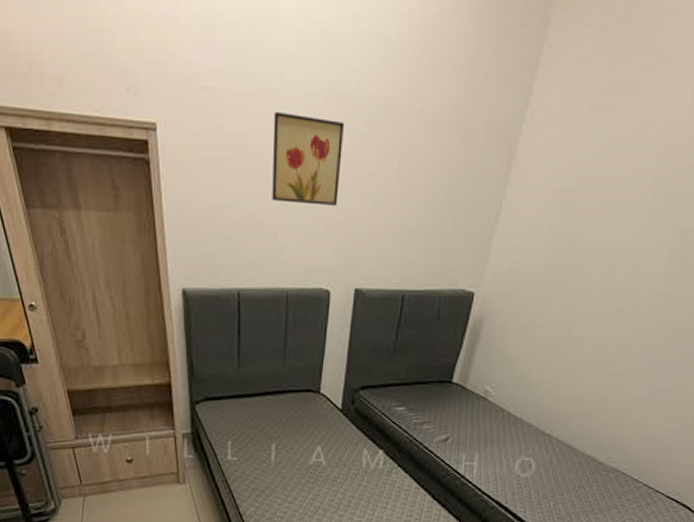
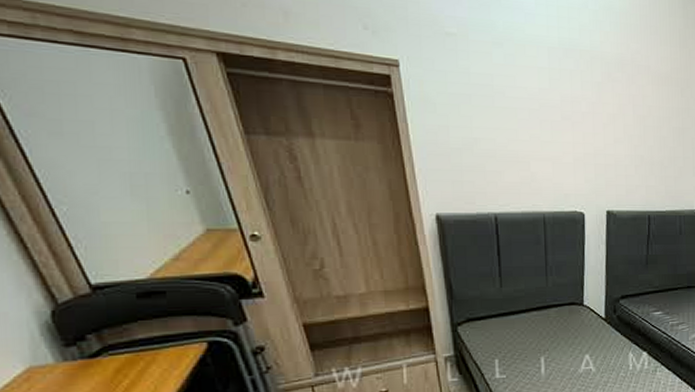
wall art: present [272,111,345,207] -> none [518,58,584,141]

